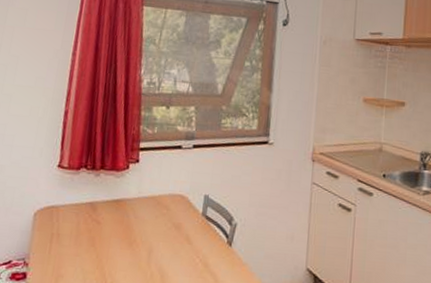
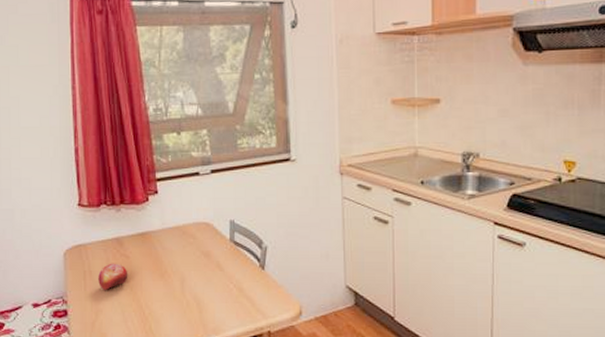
fruit: none [64,227,97,256] -> present [98,263,128,291]

